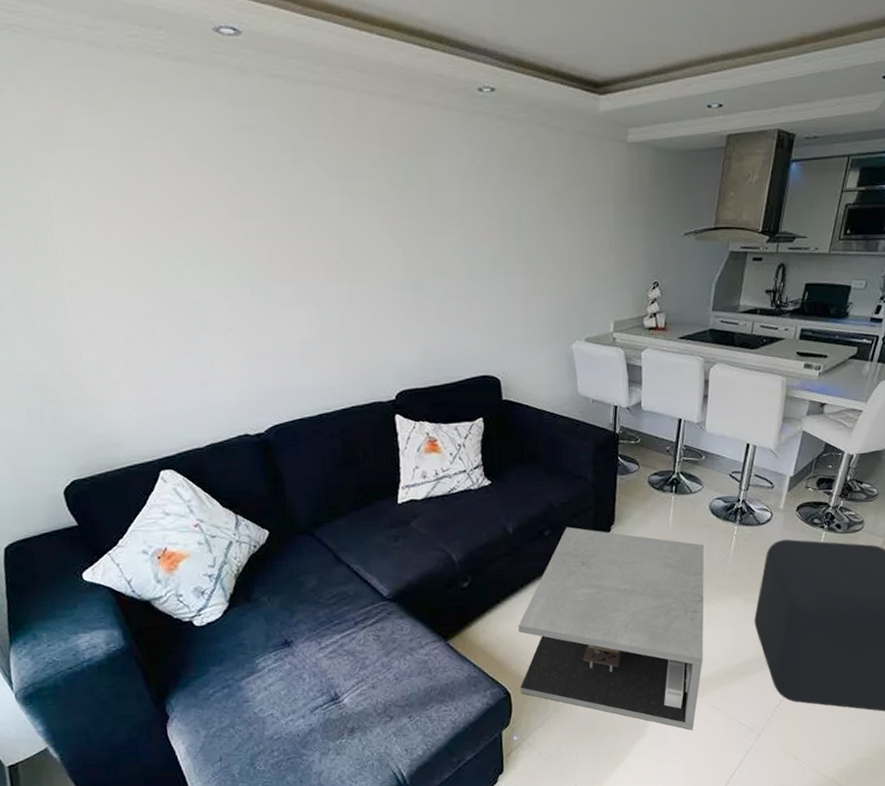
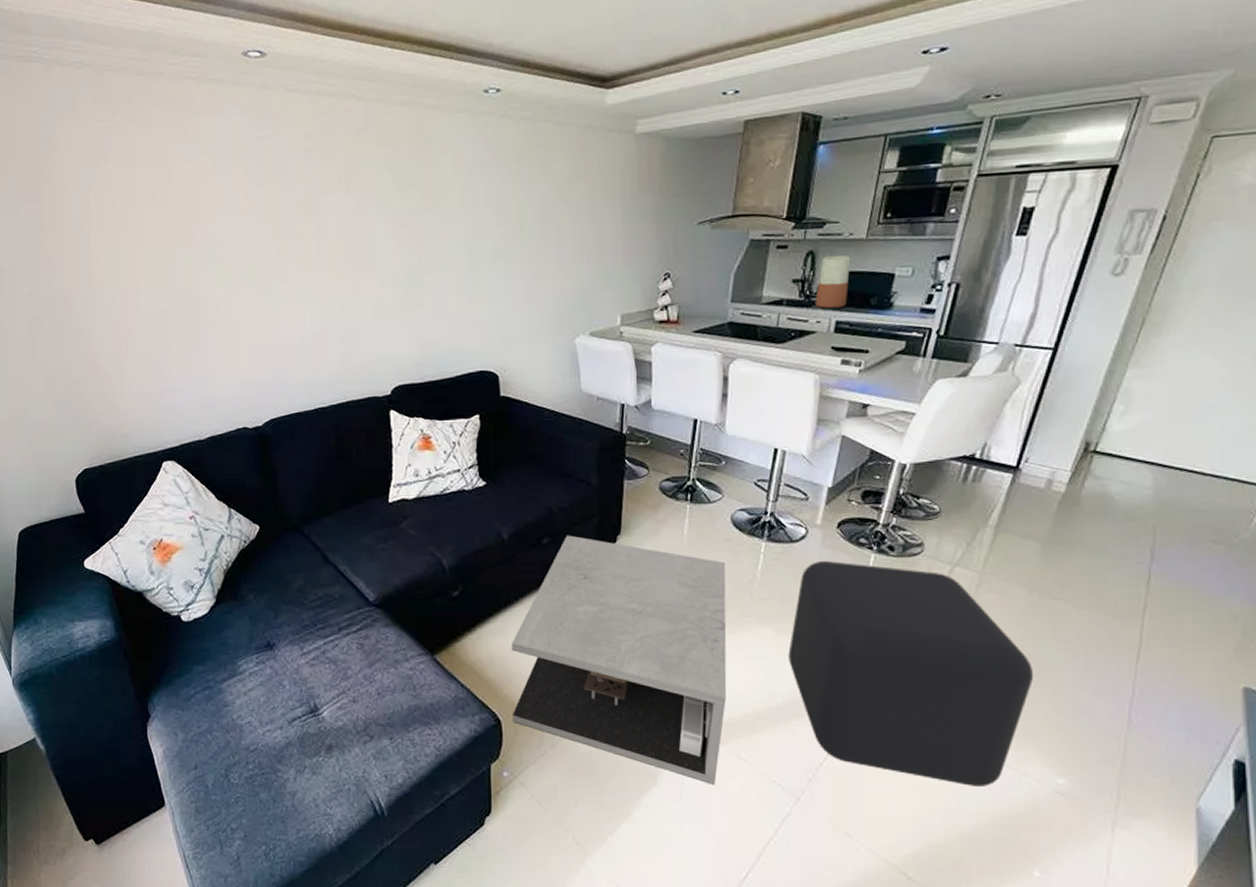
vase: none [784,269,815,318] -> present [815,256,851,309]

